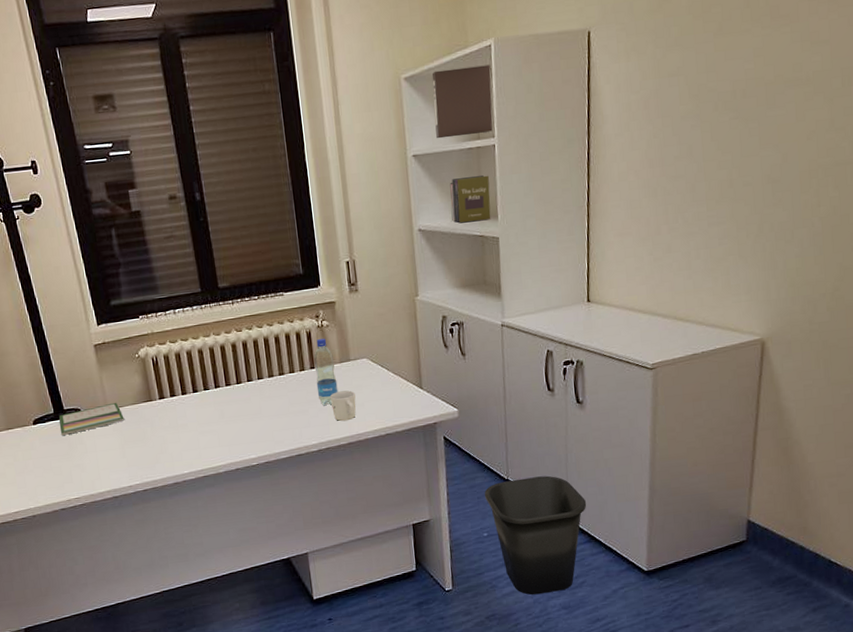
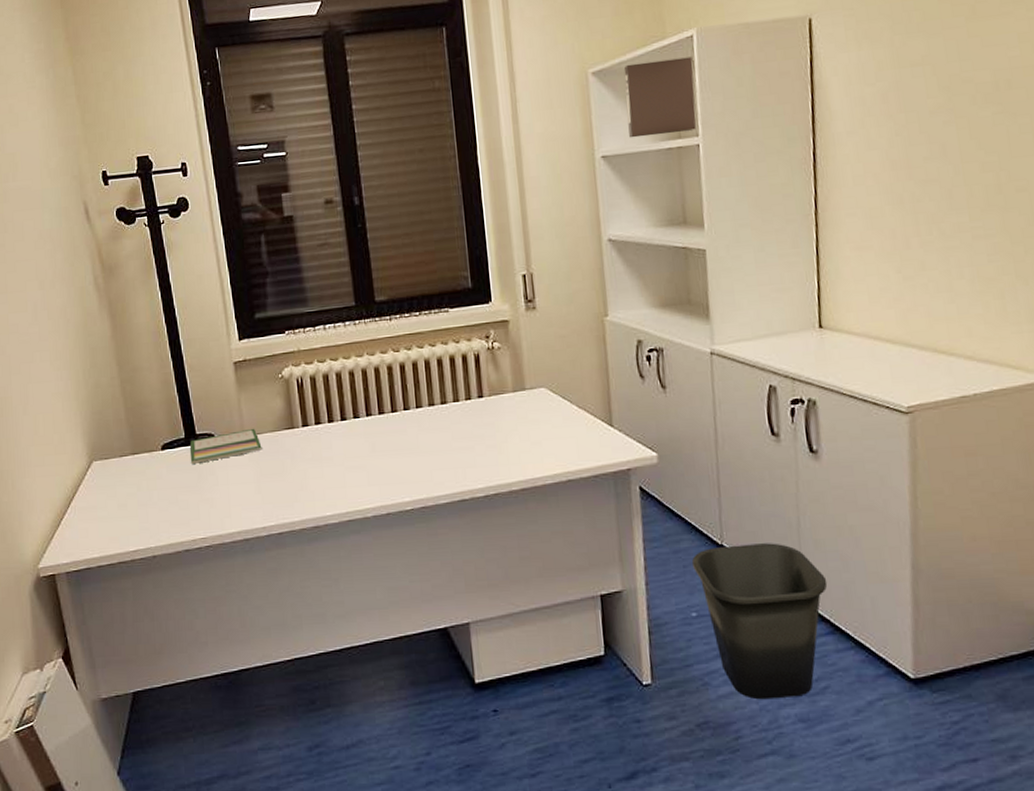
bottle: present [313,338,338,406] -> none [481,362,511,443]
mug: present [329,390,356,422] -> none [500,425,532,463]
books: present [449,175,491,223] -> none [645,178,696,233]

